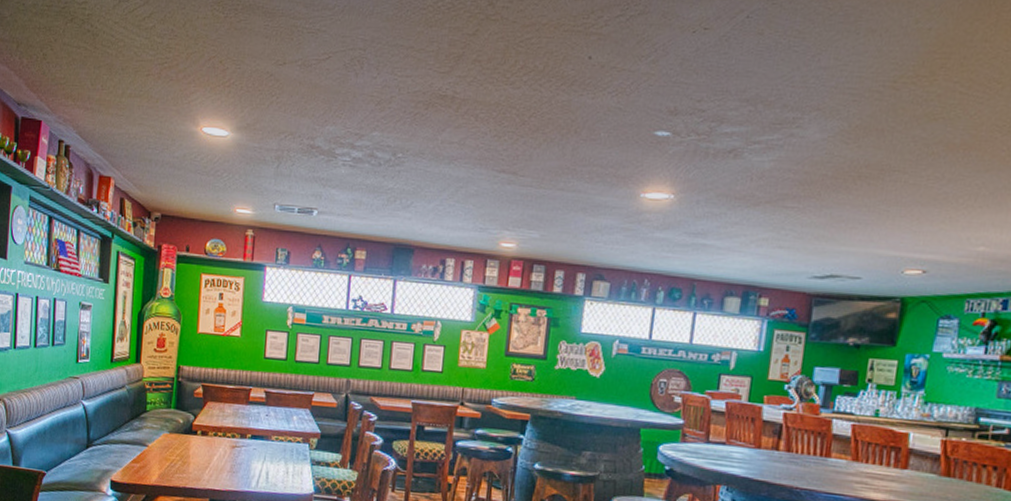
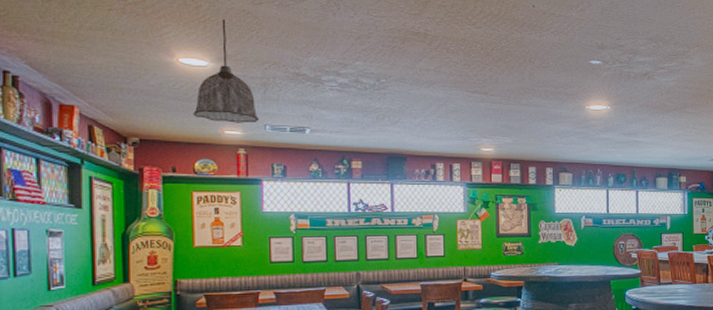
pendant lamp: none [210,83,269,201] -> present [193,19,259,123]

